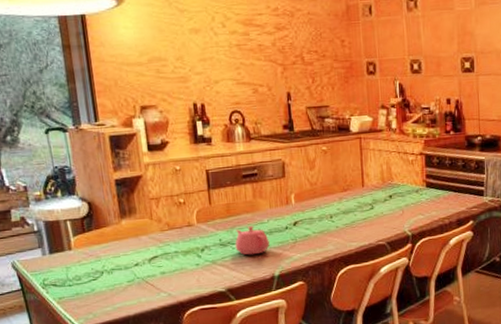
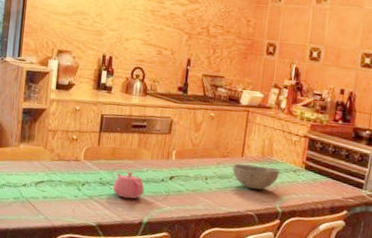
bowl: none [355,191,403,219] -> present [232,163,280,190]

